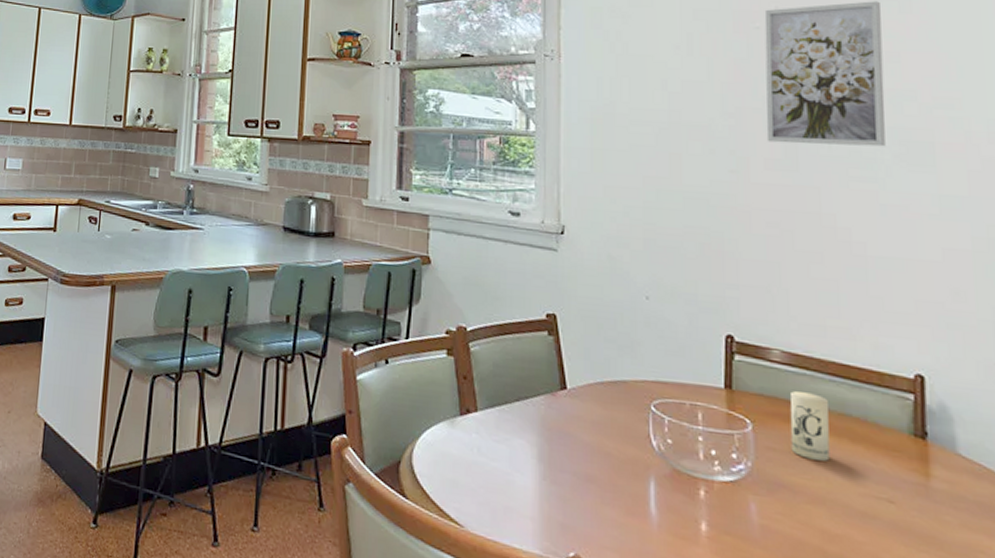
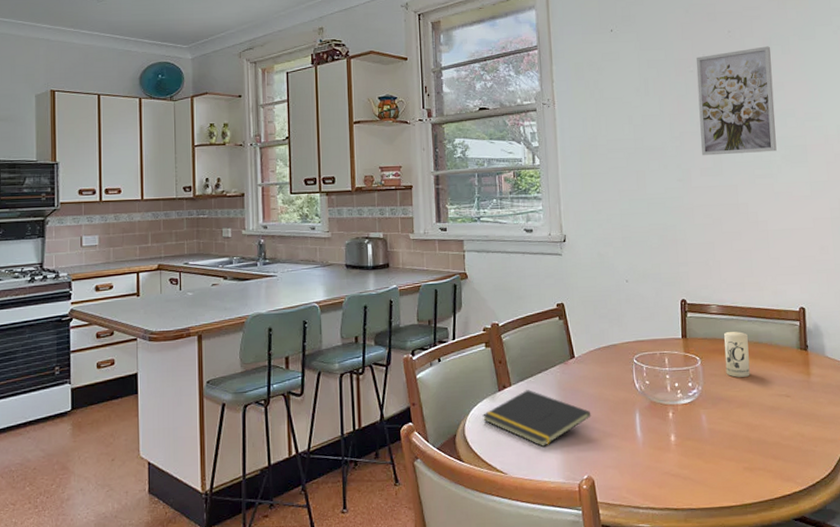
notepad: none [436,420,585,501] -> present [482,390,591,447]

